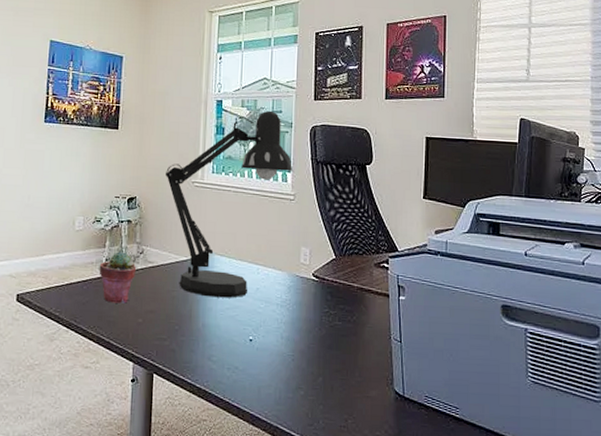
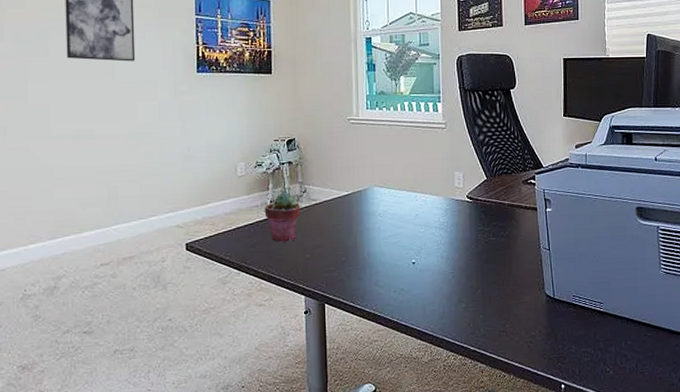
desk lamp: present [166,110,292,298] -> none [322,44,442,227]

